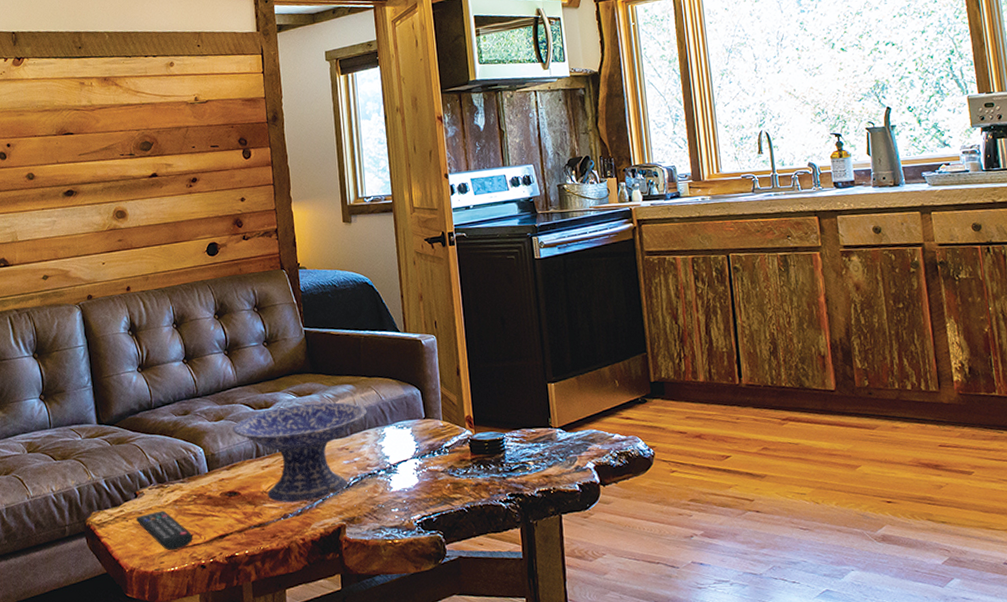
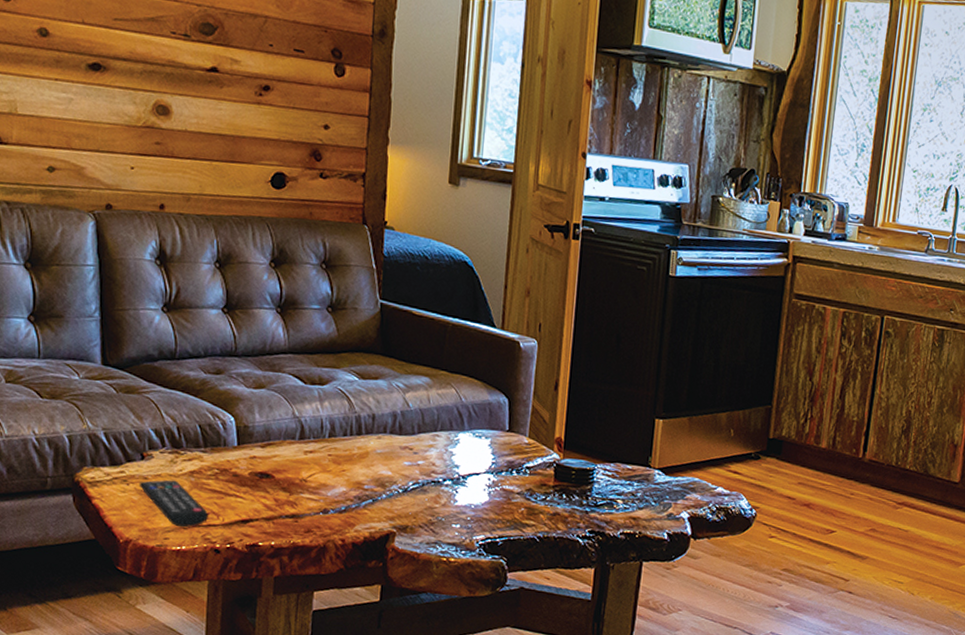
decorative bowl: present [233,402,367,503] -> none [275,387,442,499]

